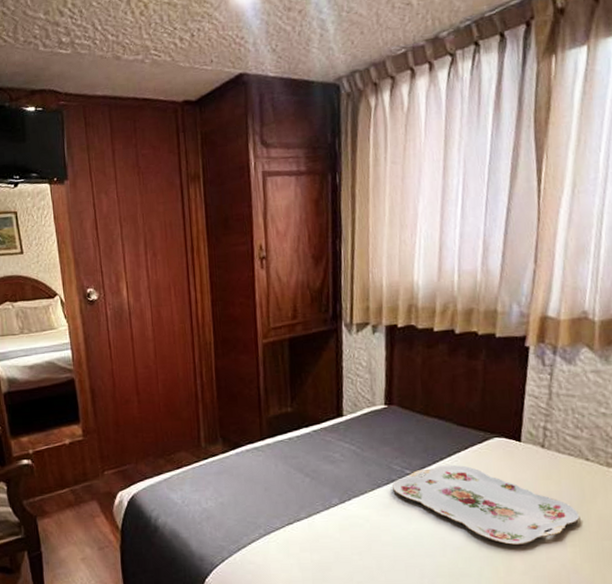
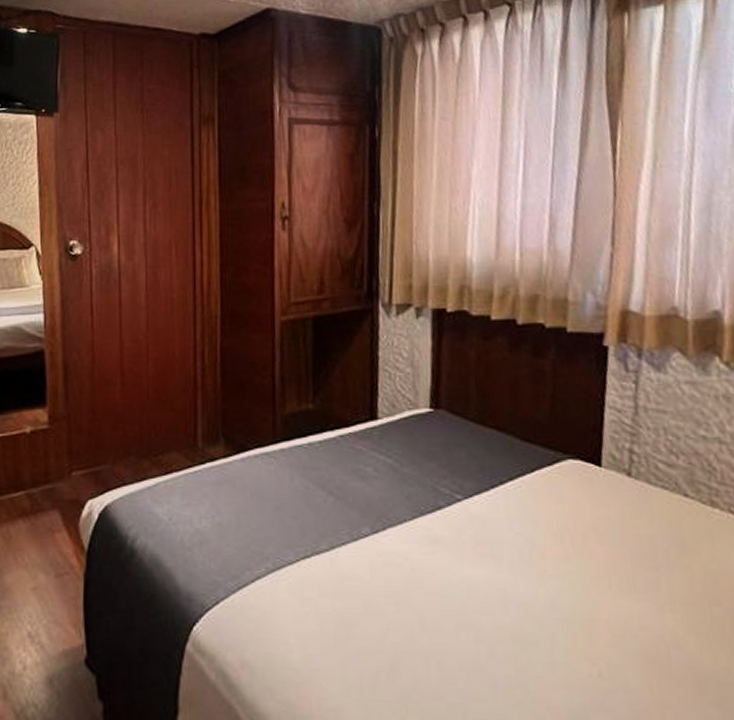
serving tray: present [391,464,580,545] -> none [438,491,680,604]

